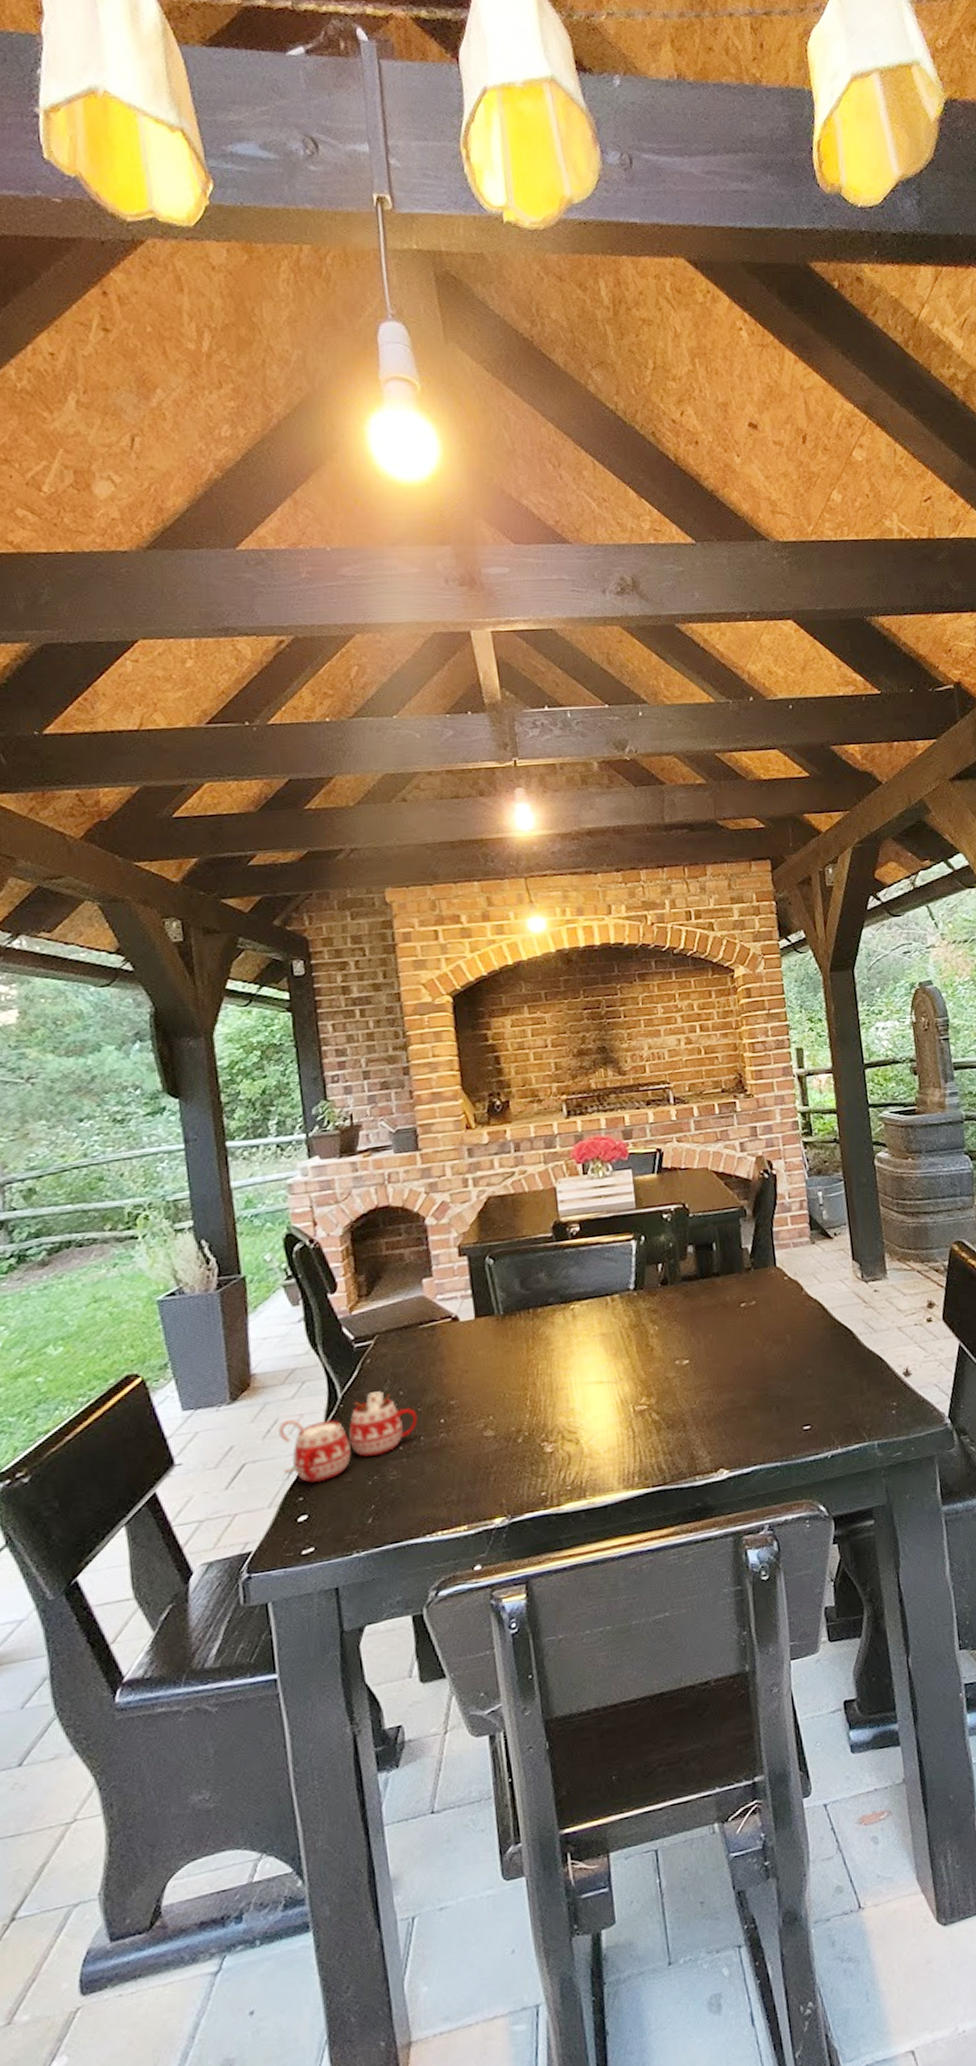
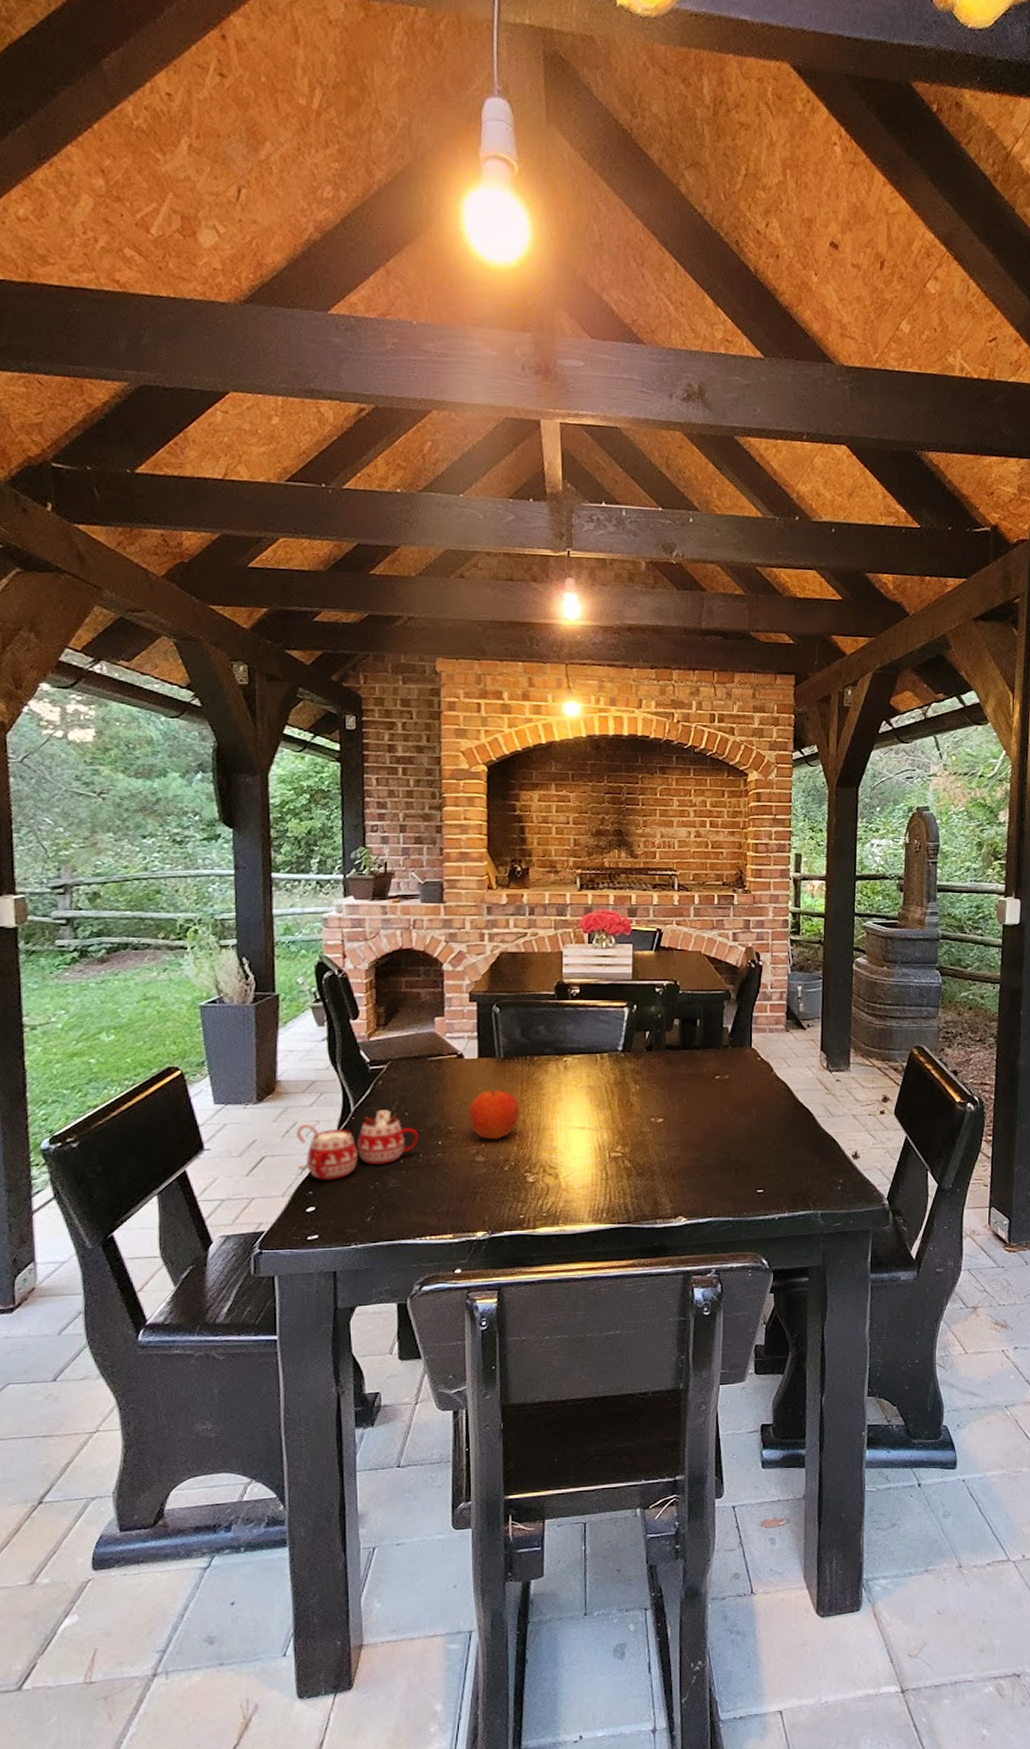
fruit: none [471,1351,529,1410] -> present [470,1090,520,1140]

